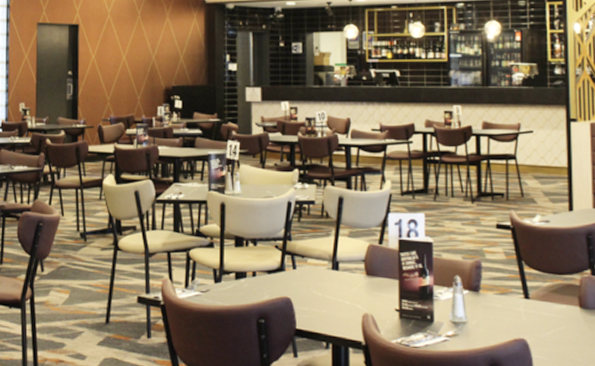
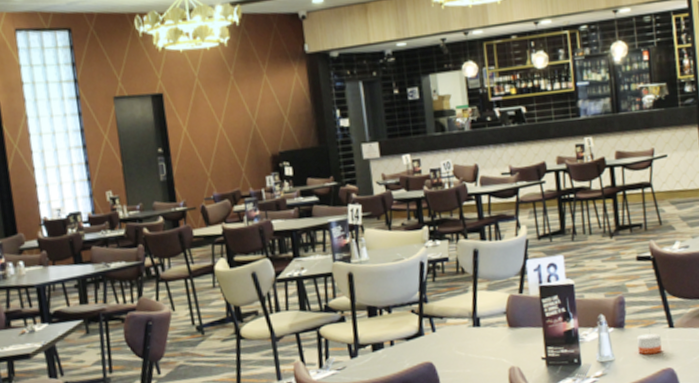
candle: none [492,297,516,323] -> present [637,329,662,355]

